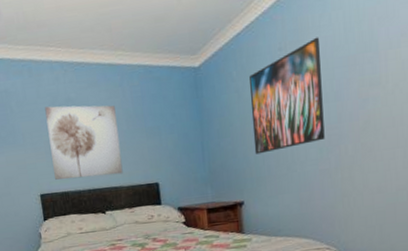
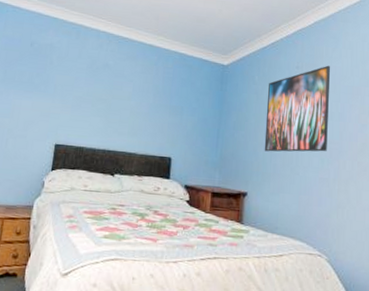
wall art: present [45,105,123,180] -> none [74,67,147,142]

